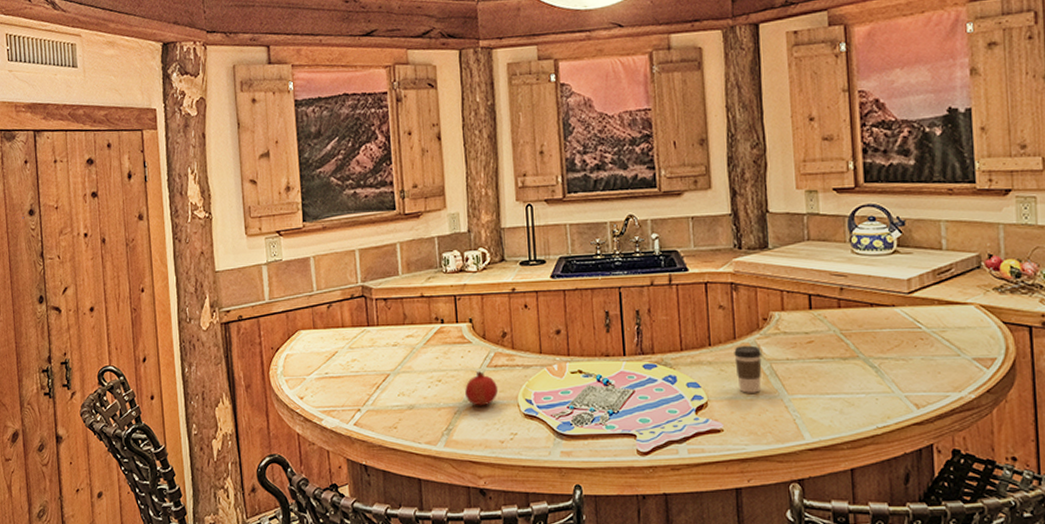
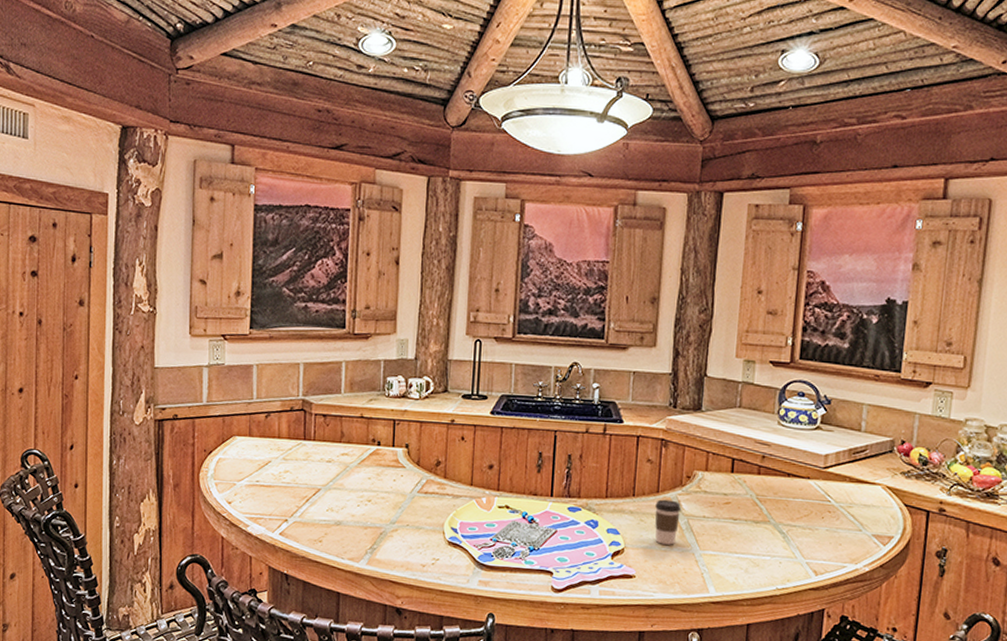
fruit: present [465,371,499,406] -> none [393,496,426,530]

